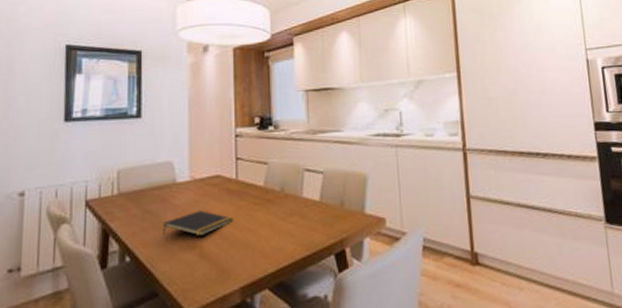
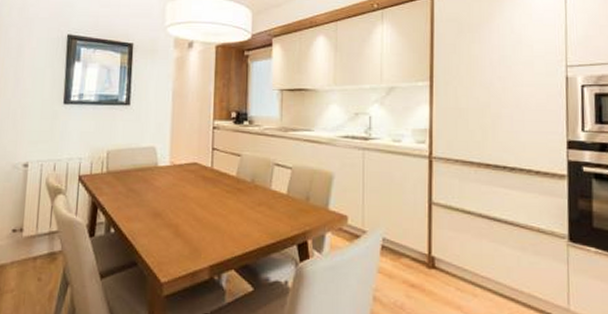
notepad: present [163,210,233,237] -> none [144,193,207,217]

